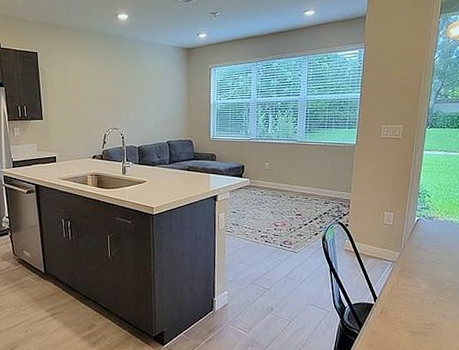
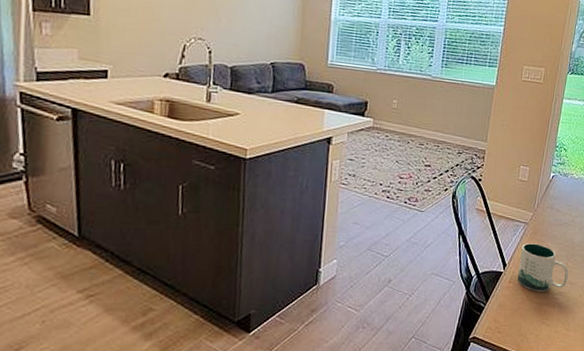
mug: none [388,279,440,322] -> present [517,243,569,292]

